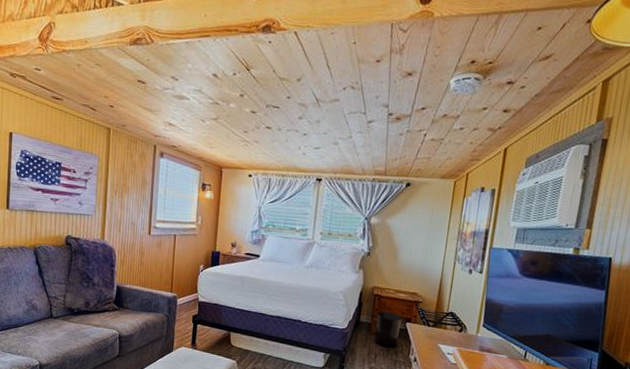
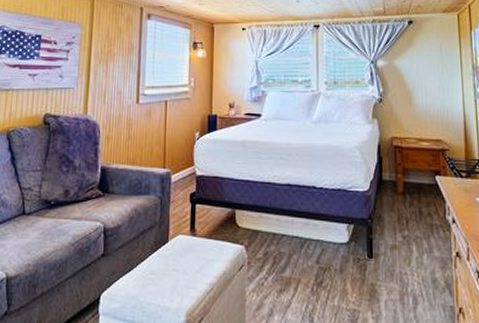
waste bin: present [375,311,402,348] -> none [400,166,430,209]

